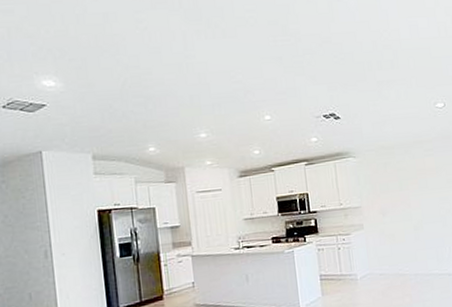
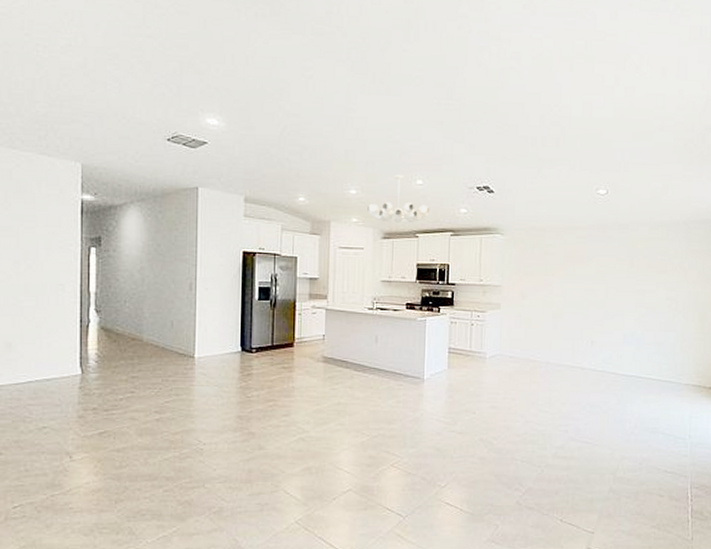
chandelier: none [220,113,282,161] -> present [367,175,430,223]

